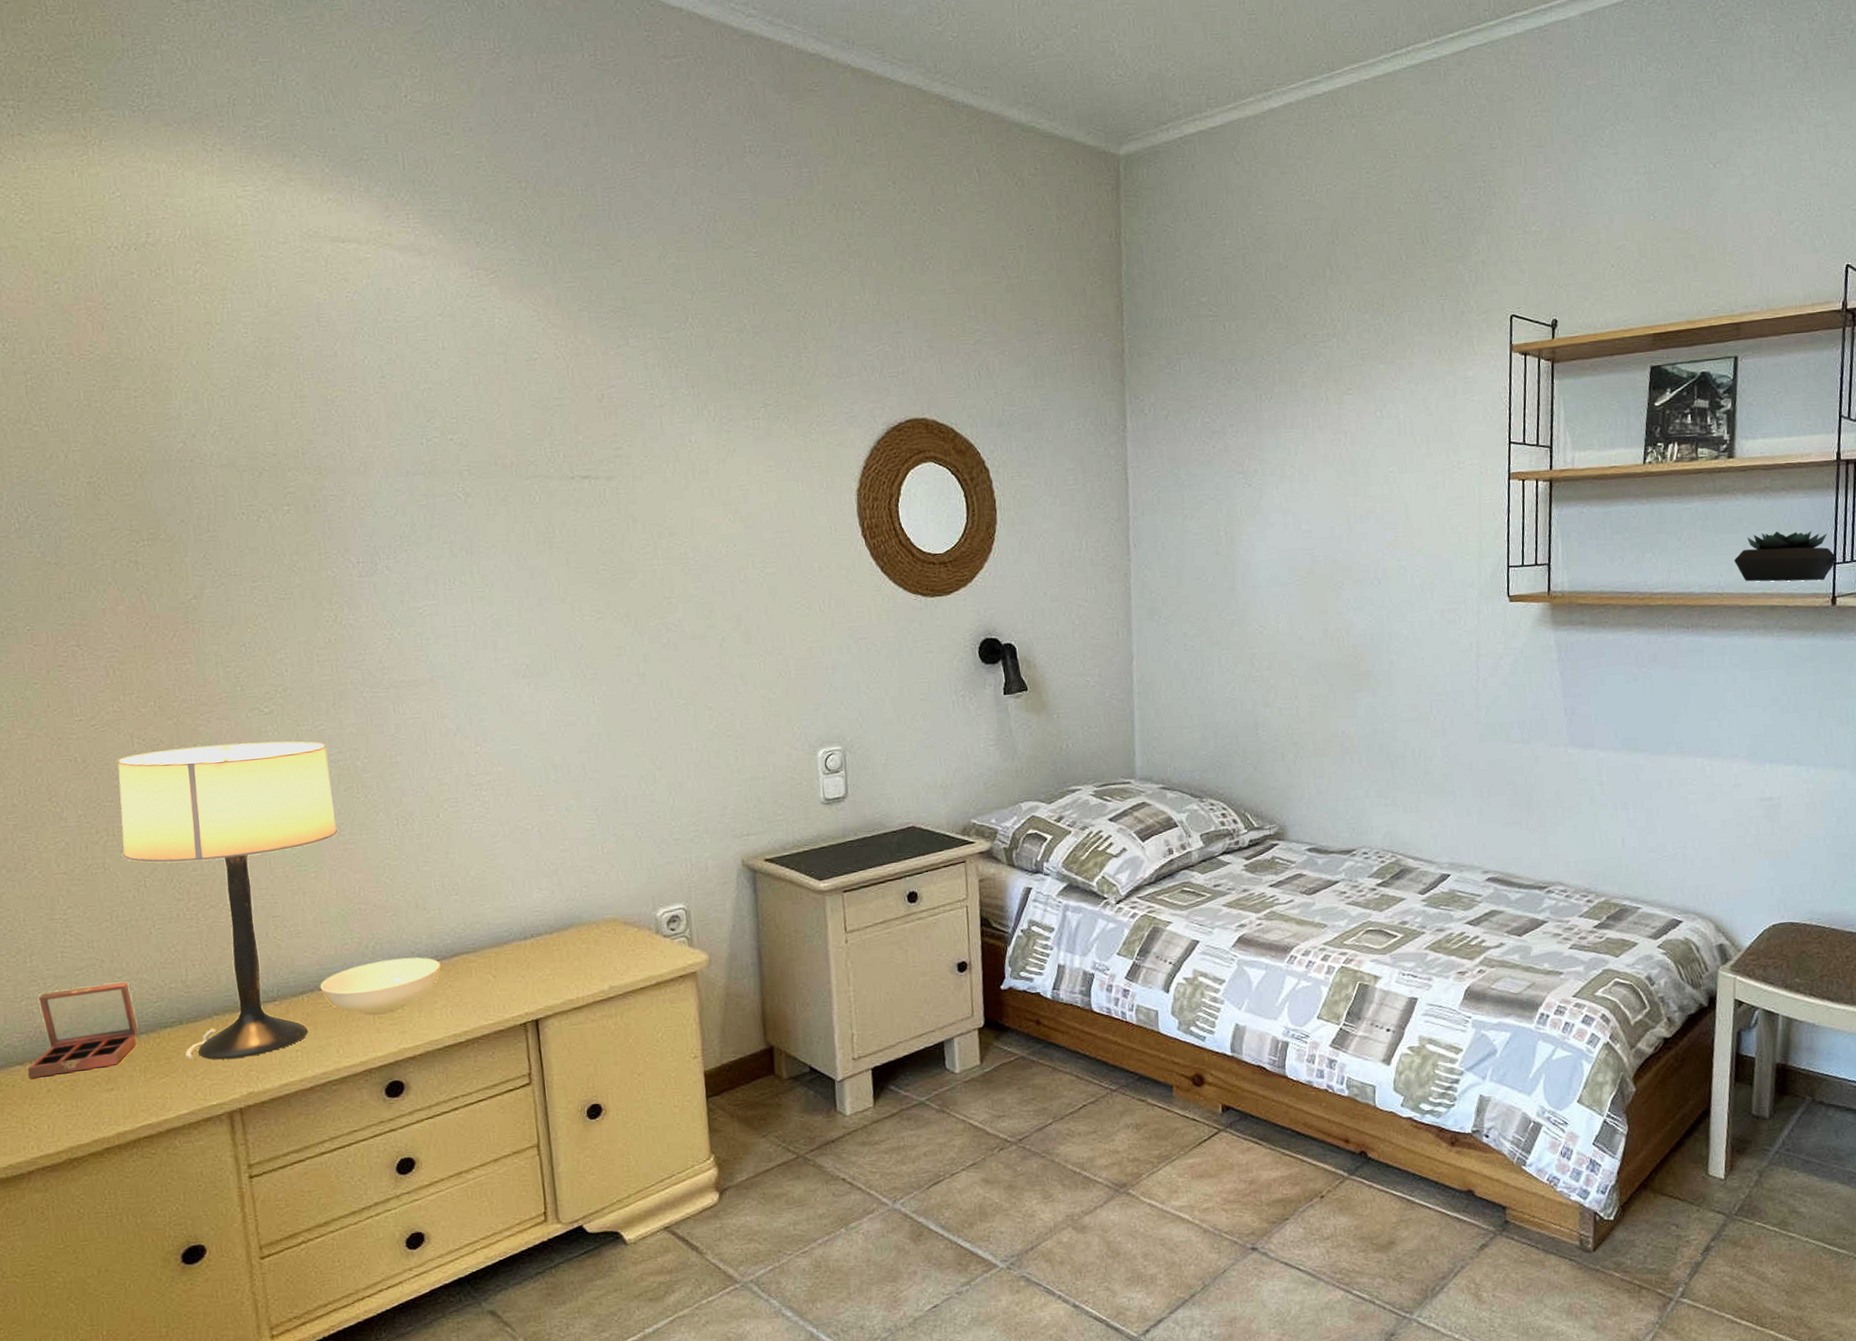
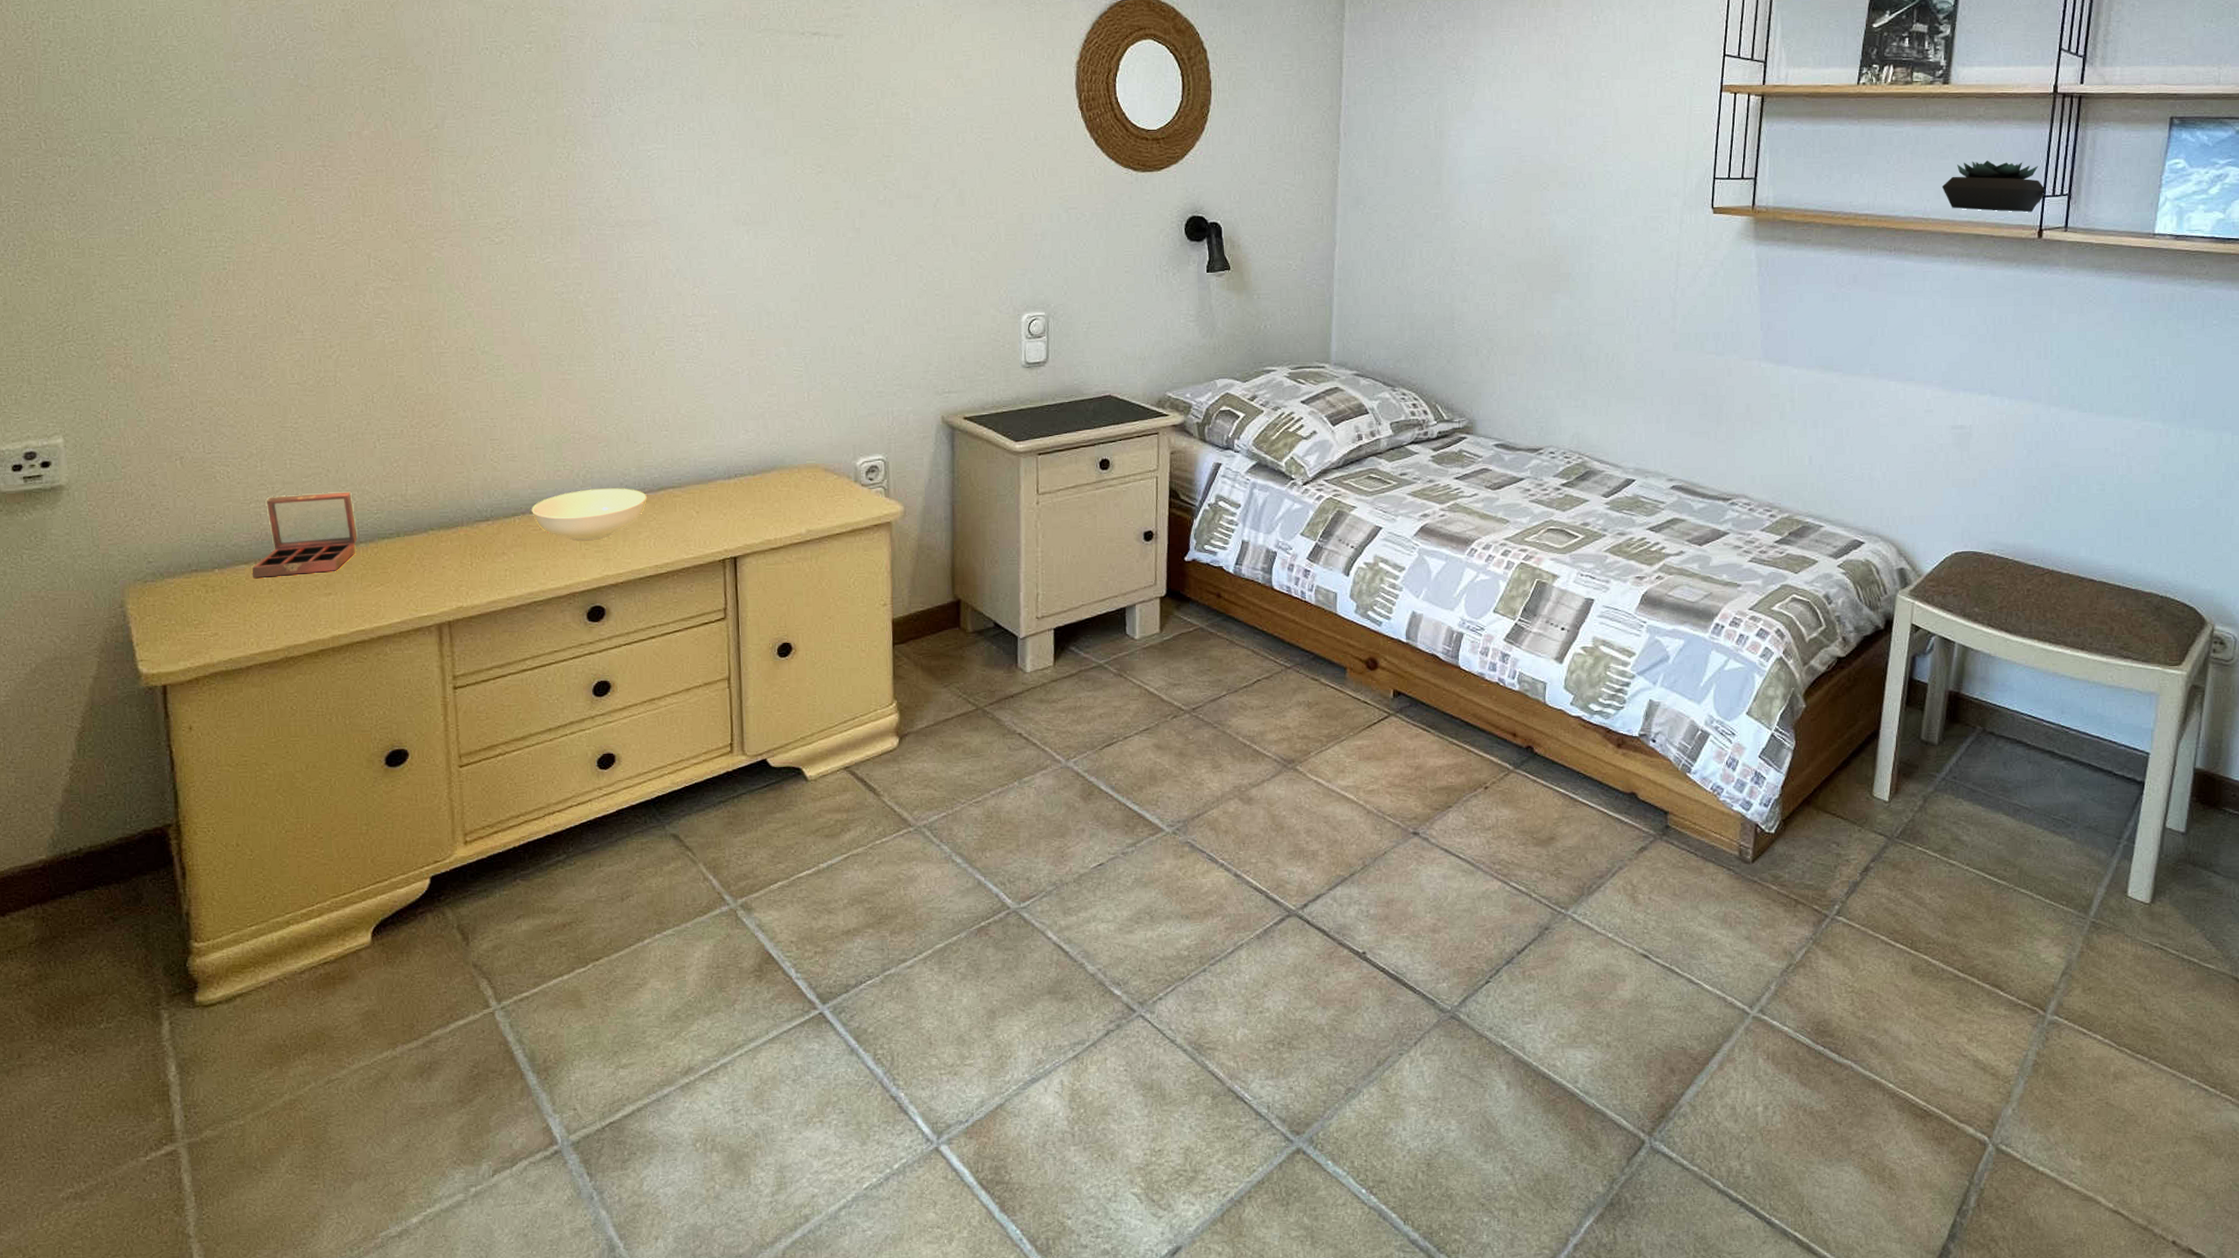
table lamp: present [117,741,337,1060] -> none [354,270,557,573]

